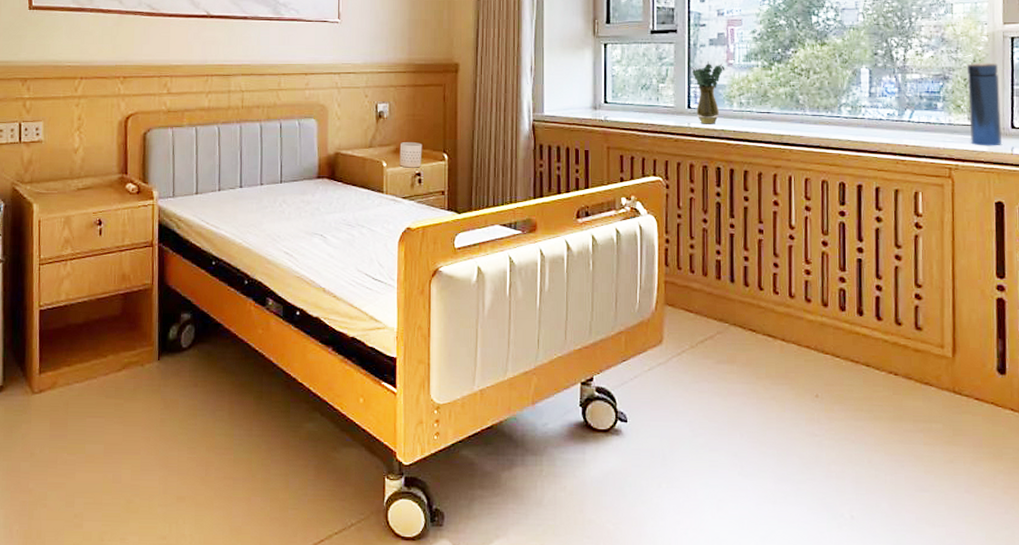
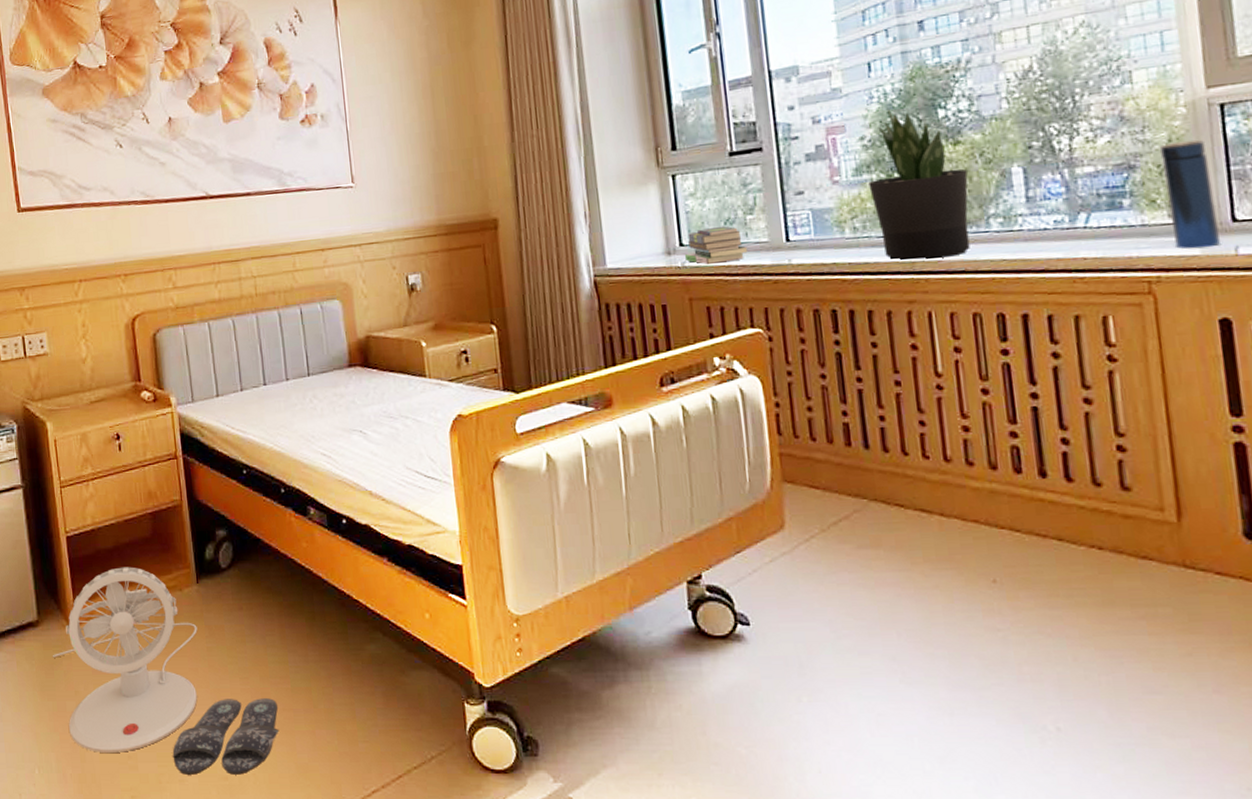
electric fan: none [13,341,154,511] -> present [53,567,198,753]
slippers: none [117,466,219,535] -> present [172,698,279,775]
mug: present [399,142,423,168] -> none [438,315,467,346]
books: none [608,90,657,121] -> present [685,225,748,265]
vase: present [692,61,725,124] -> none [787,181,830,259]
planter: none [755,9,829,134] -> present [868,107,970,261]

